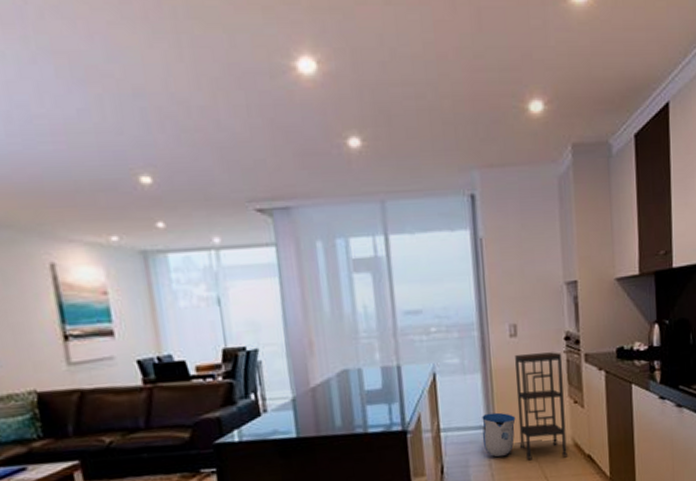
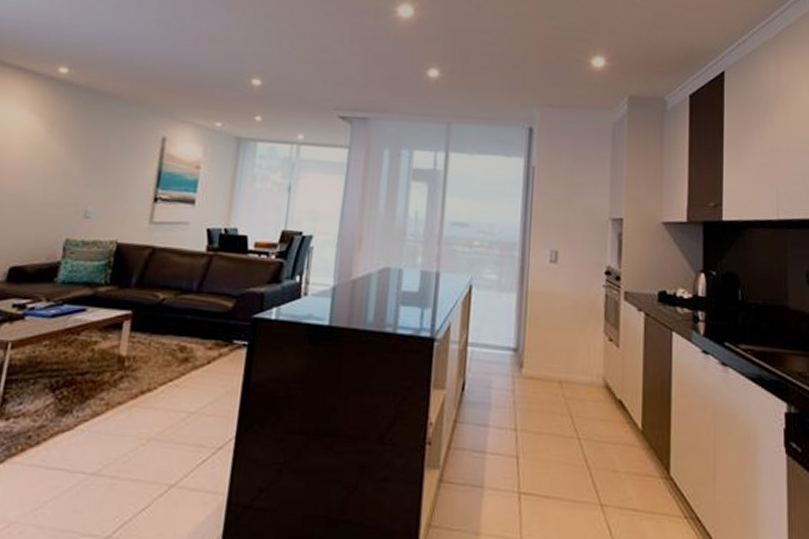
sun visor: present [482,412,516,458] -> none [510,335,546,385]
shelving unit: present [515,352,567,460] -> none [548,280,601,397]

